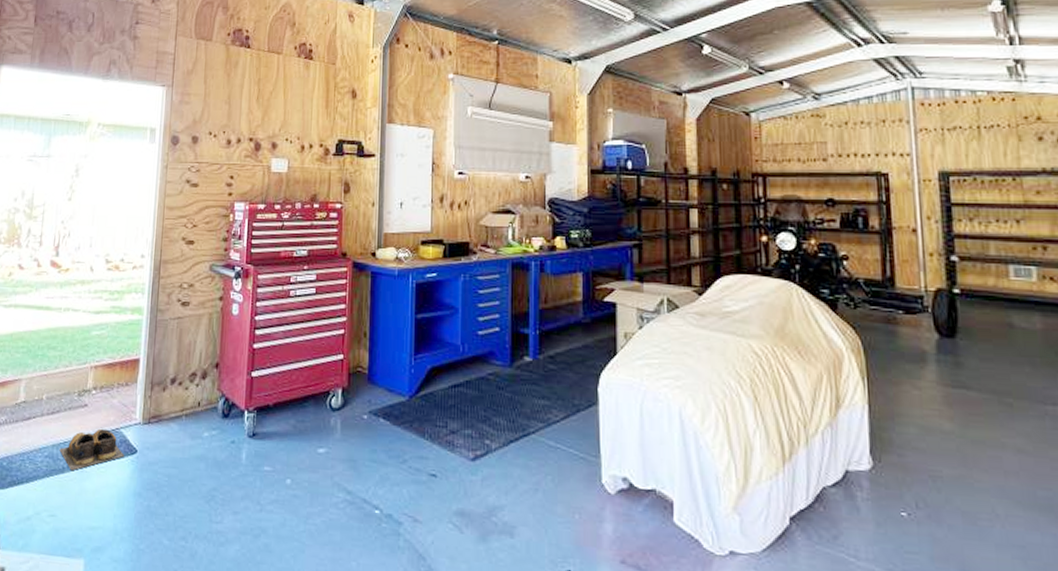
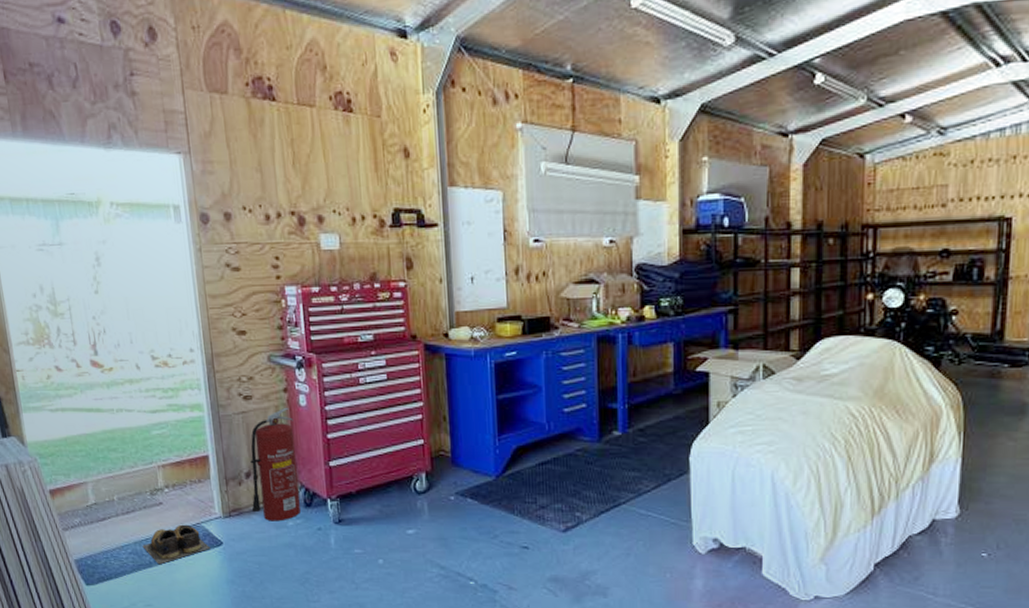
fire extinguisher: none [172,315,224,432] -> present [250,407,300,522]

